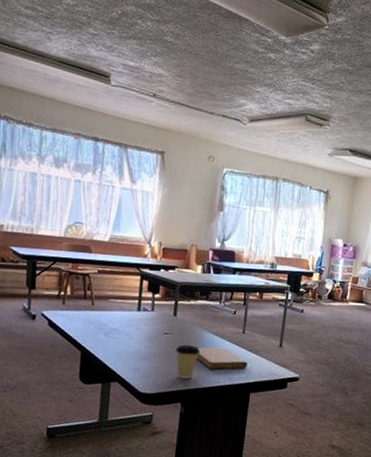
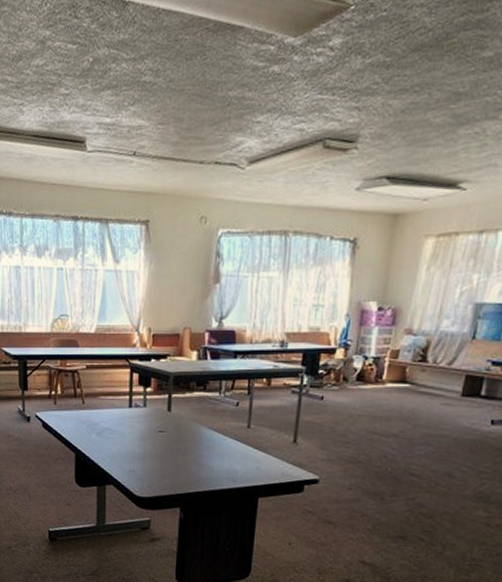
coffee cup: present [175,344,201,379] -> none [171,443,199,481]
notebook: present [196,347,248,370] -> none [195,445,254,471]

